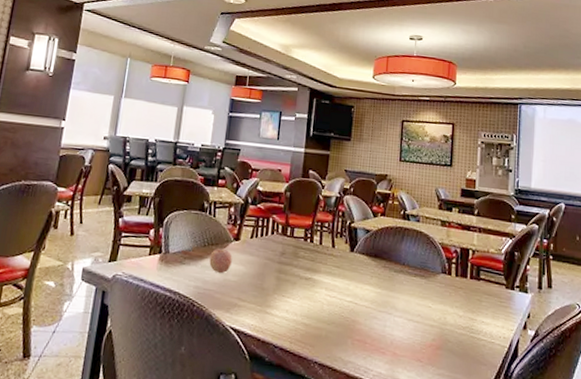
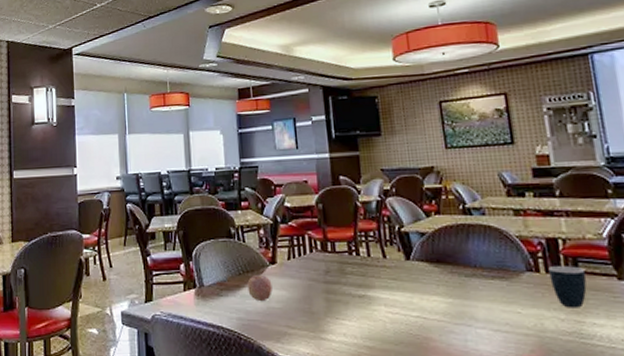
mug: none [457,271,485,308] -> present [548,266,587,308]

